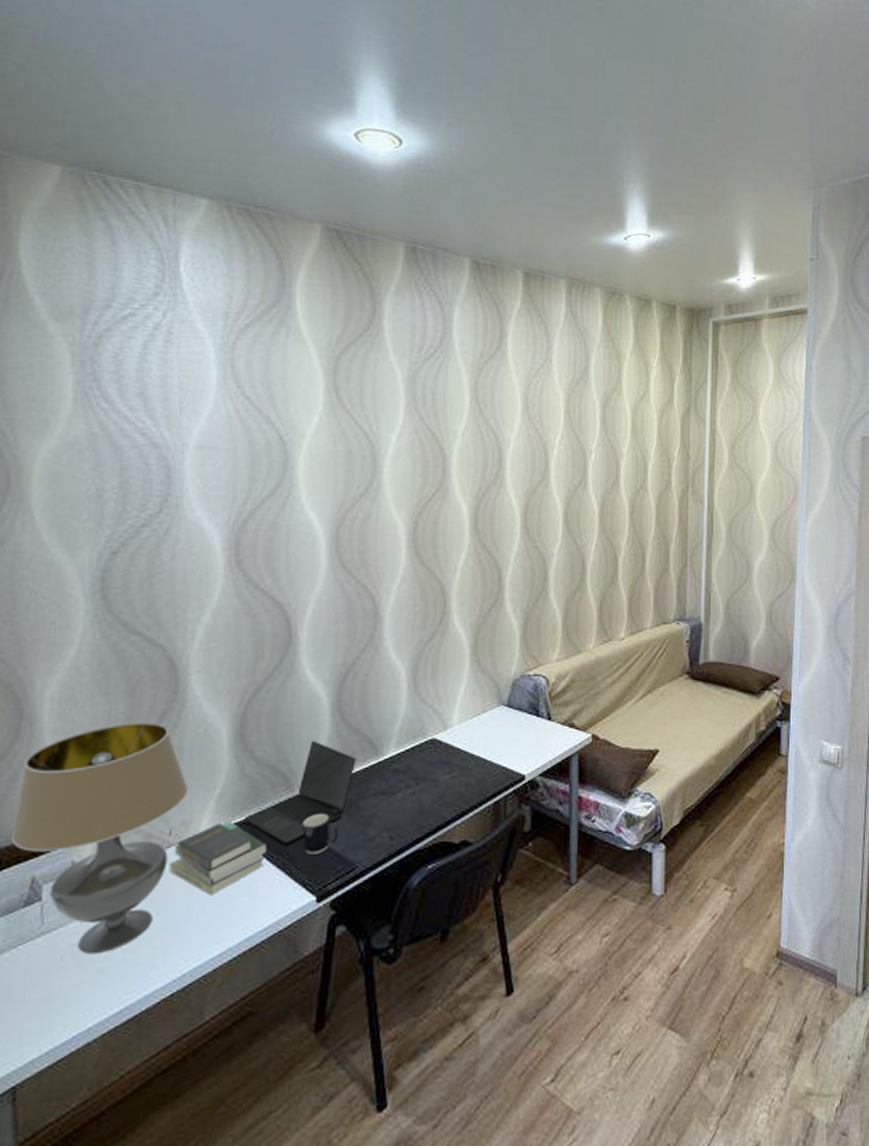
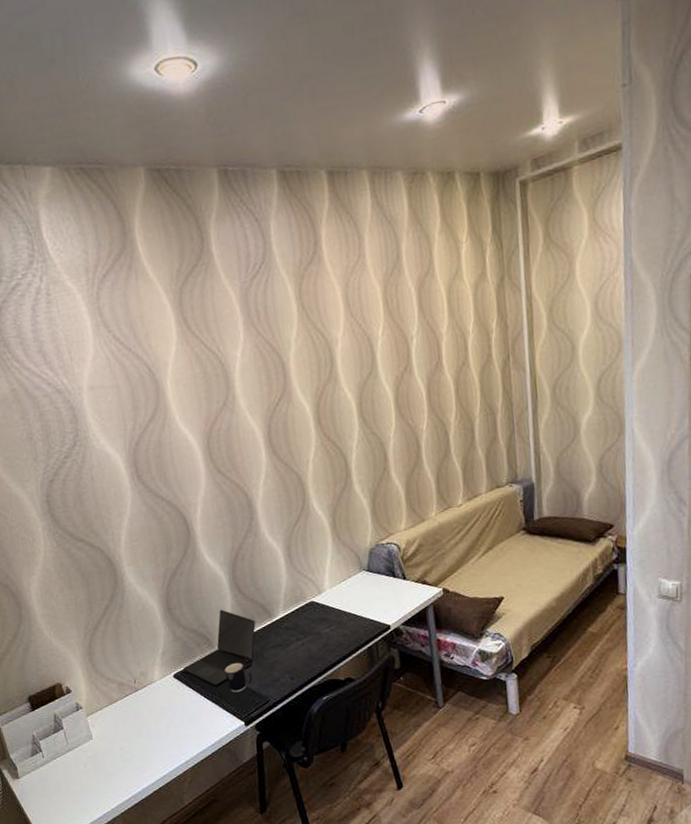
table lamp: present [10,723,189,954] -> none [29,604,141,762]
books: present [169,821,266,896] -> none [139,671,203,723]

